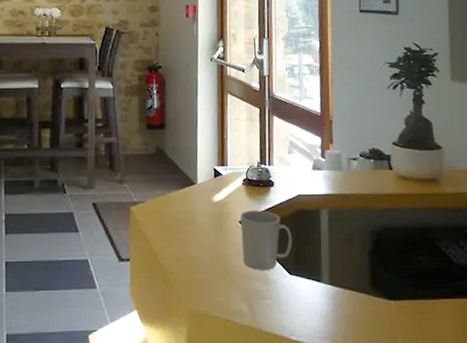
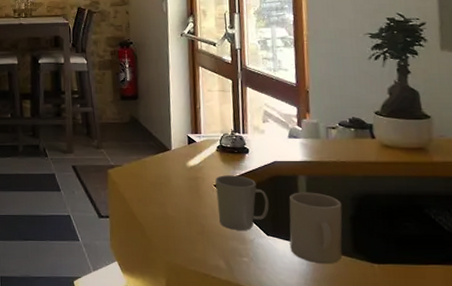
cup: none [311,227,362,303] -> present [288,192,343,264]

